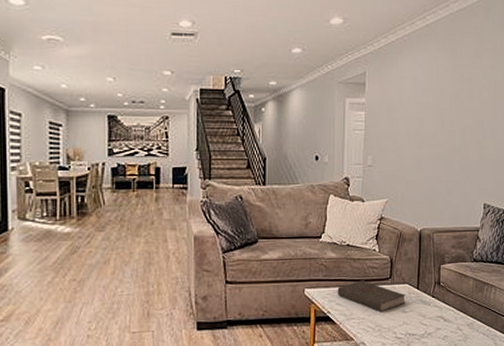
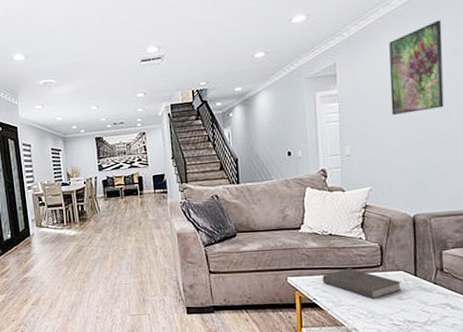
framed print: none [409,47,454,130] -> present [389,20,444,115]

